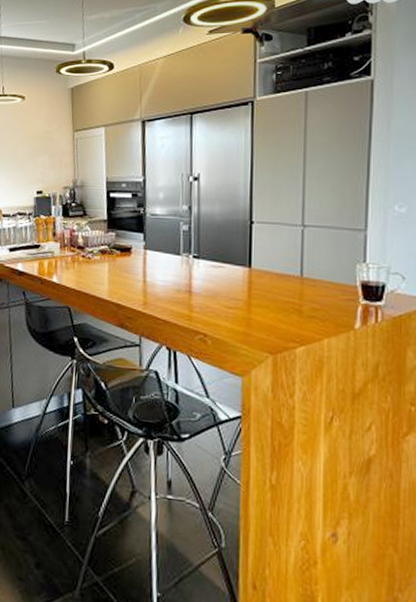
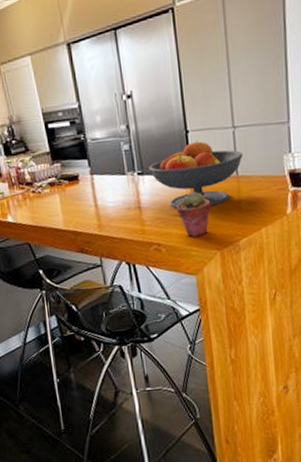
fruit bowl: none [206,232,311,304] -> present [149,140,243,208]
potted succulent: none [229,285,269,335] -> present [176,191,212,237]

